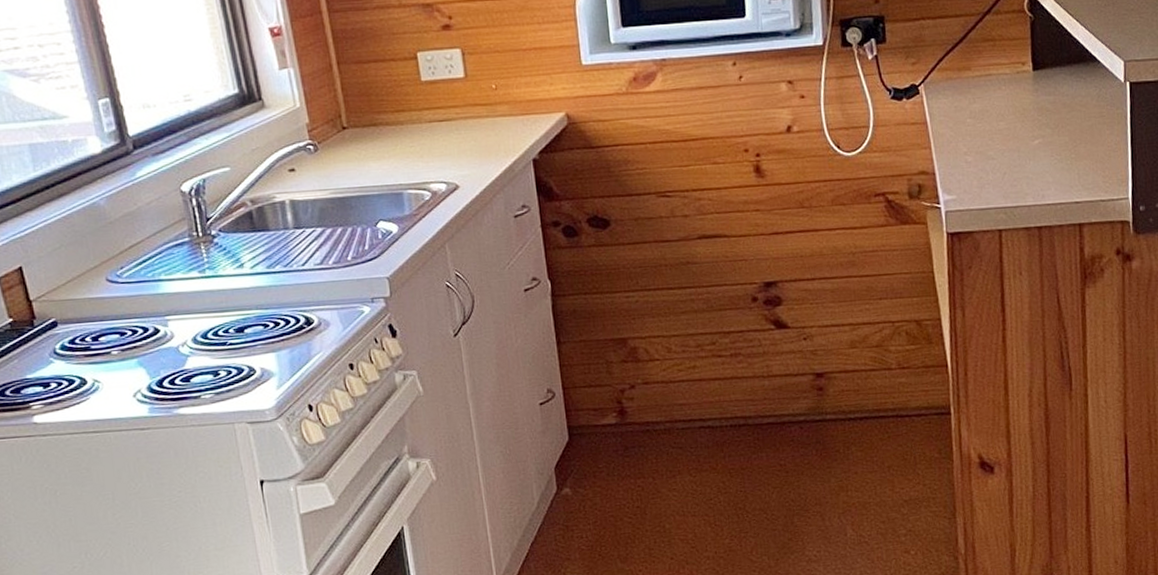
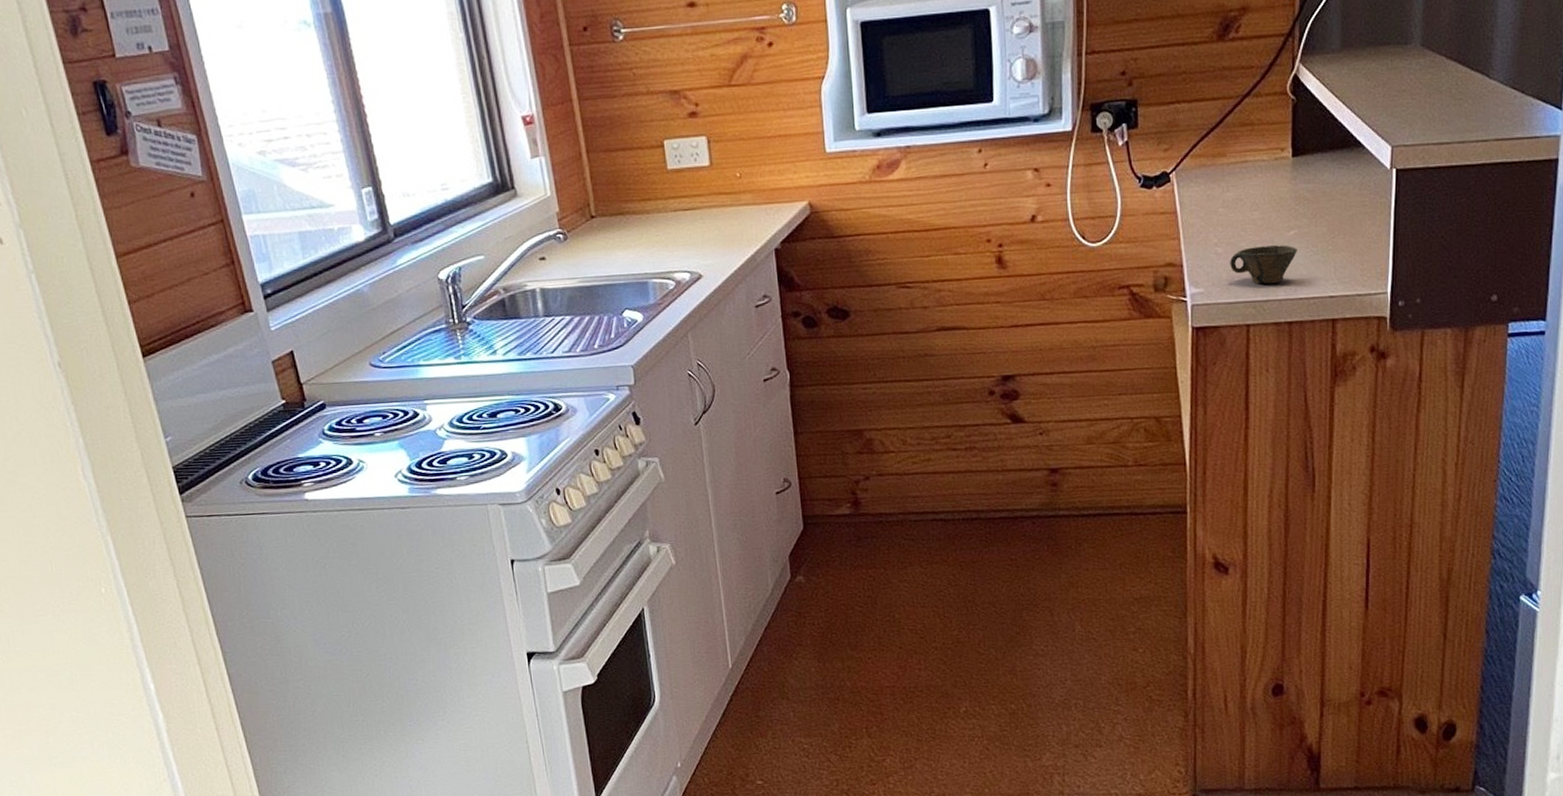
cup: none [979,153,1043,191] -> present [1230,245,1297,285]

